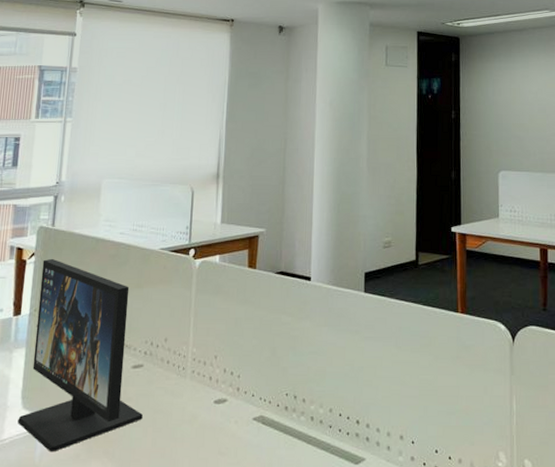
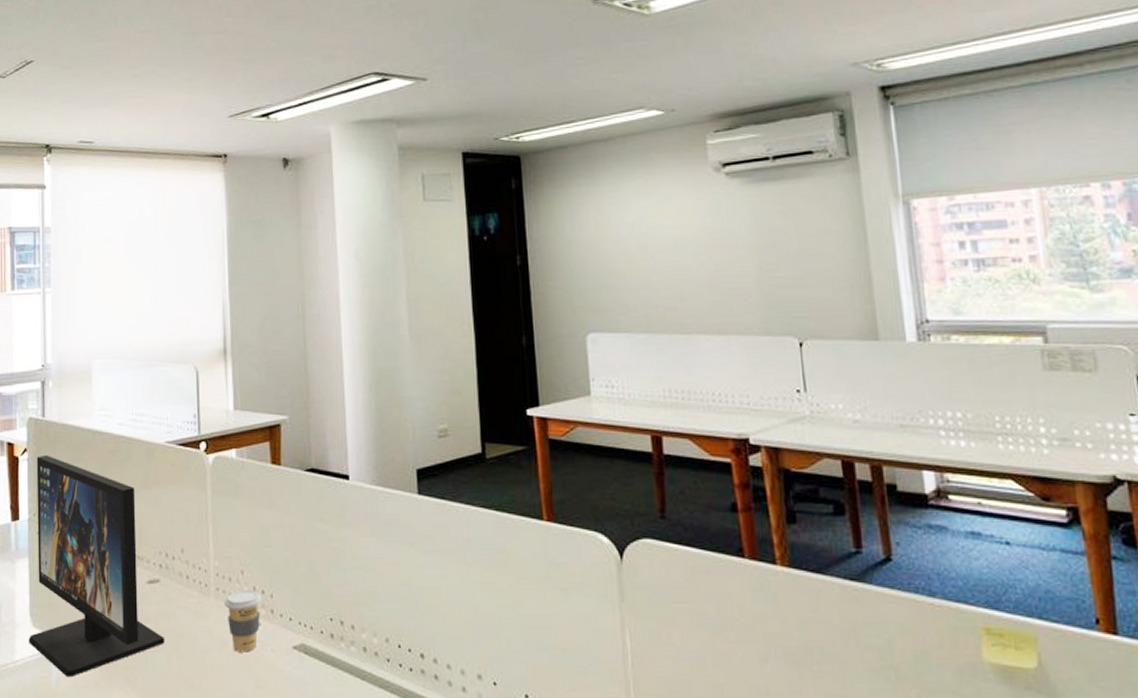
coffee cup: none [198,372,231,425] -> present [225,590,262,652]

